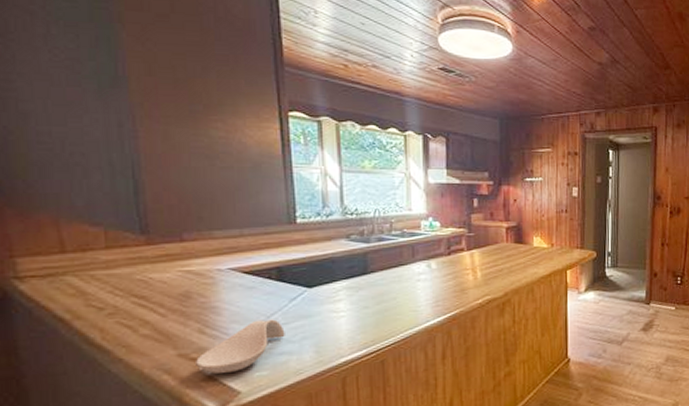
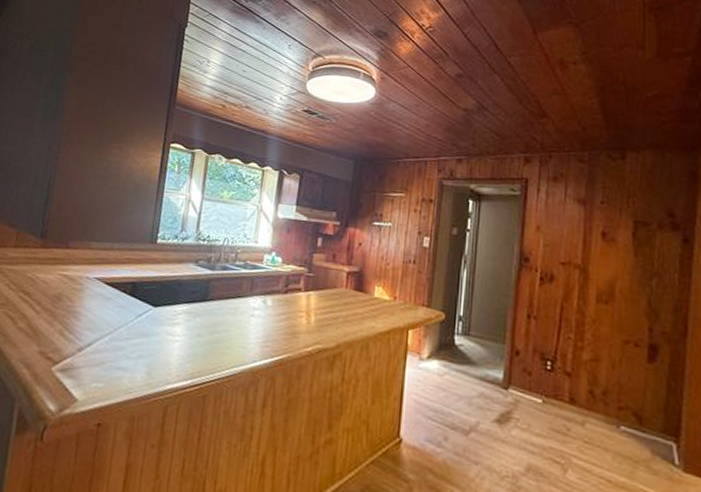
spoon rest: present [196,319,285,374] -> none [50,330,126,379]

